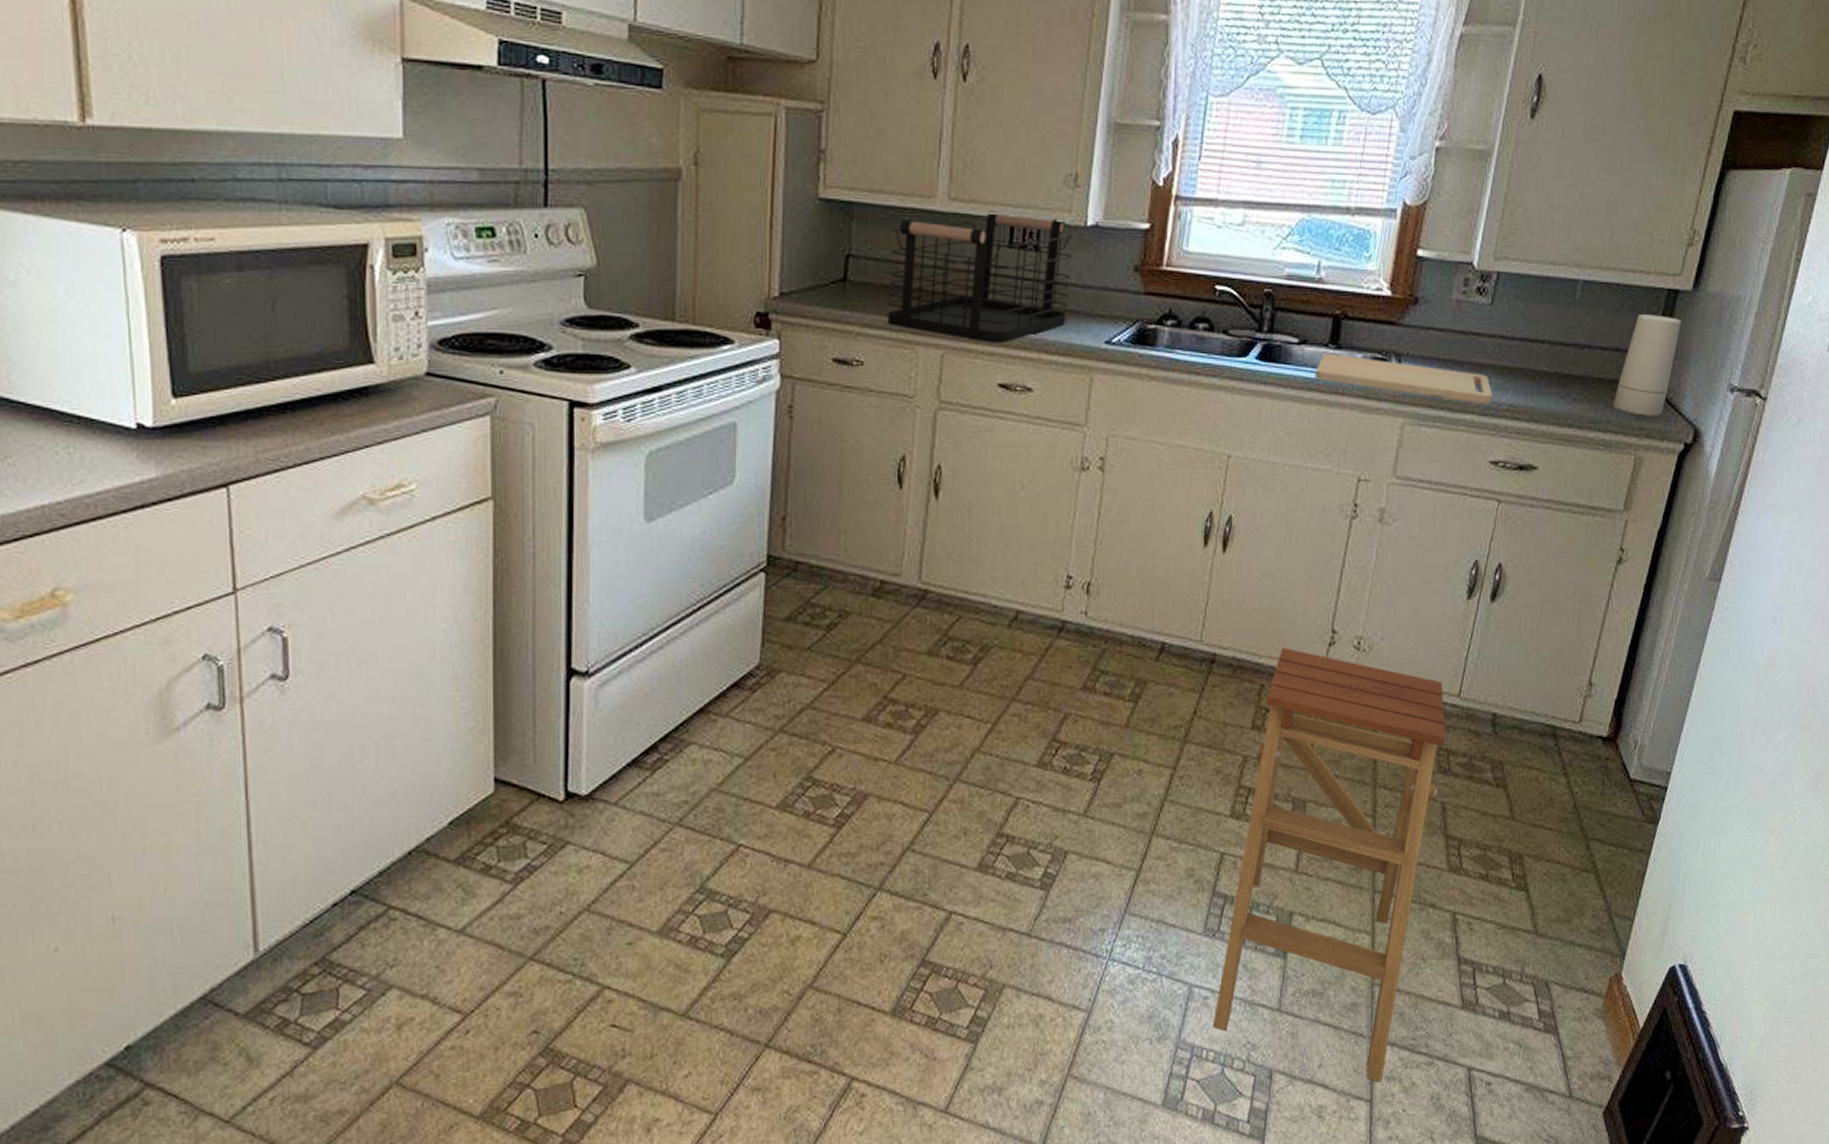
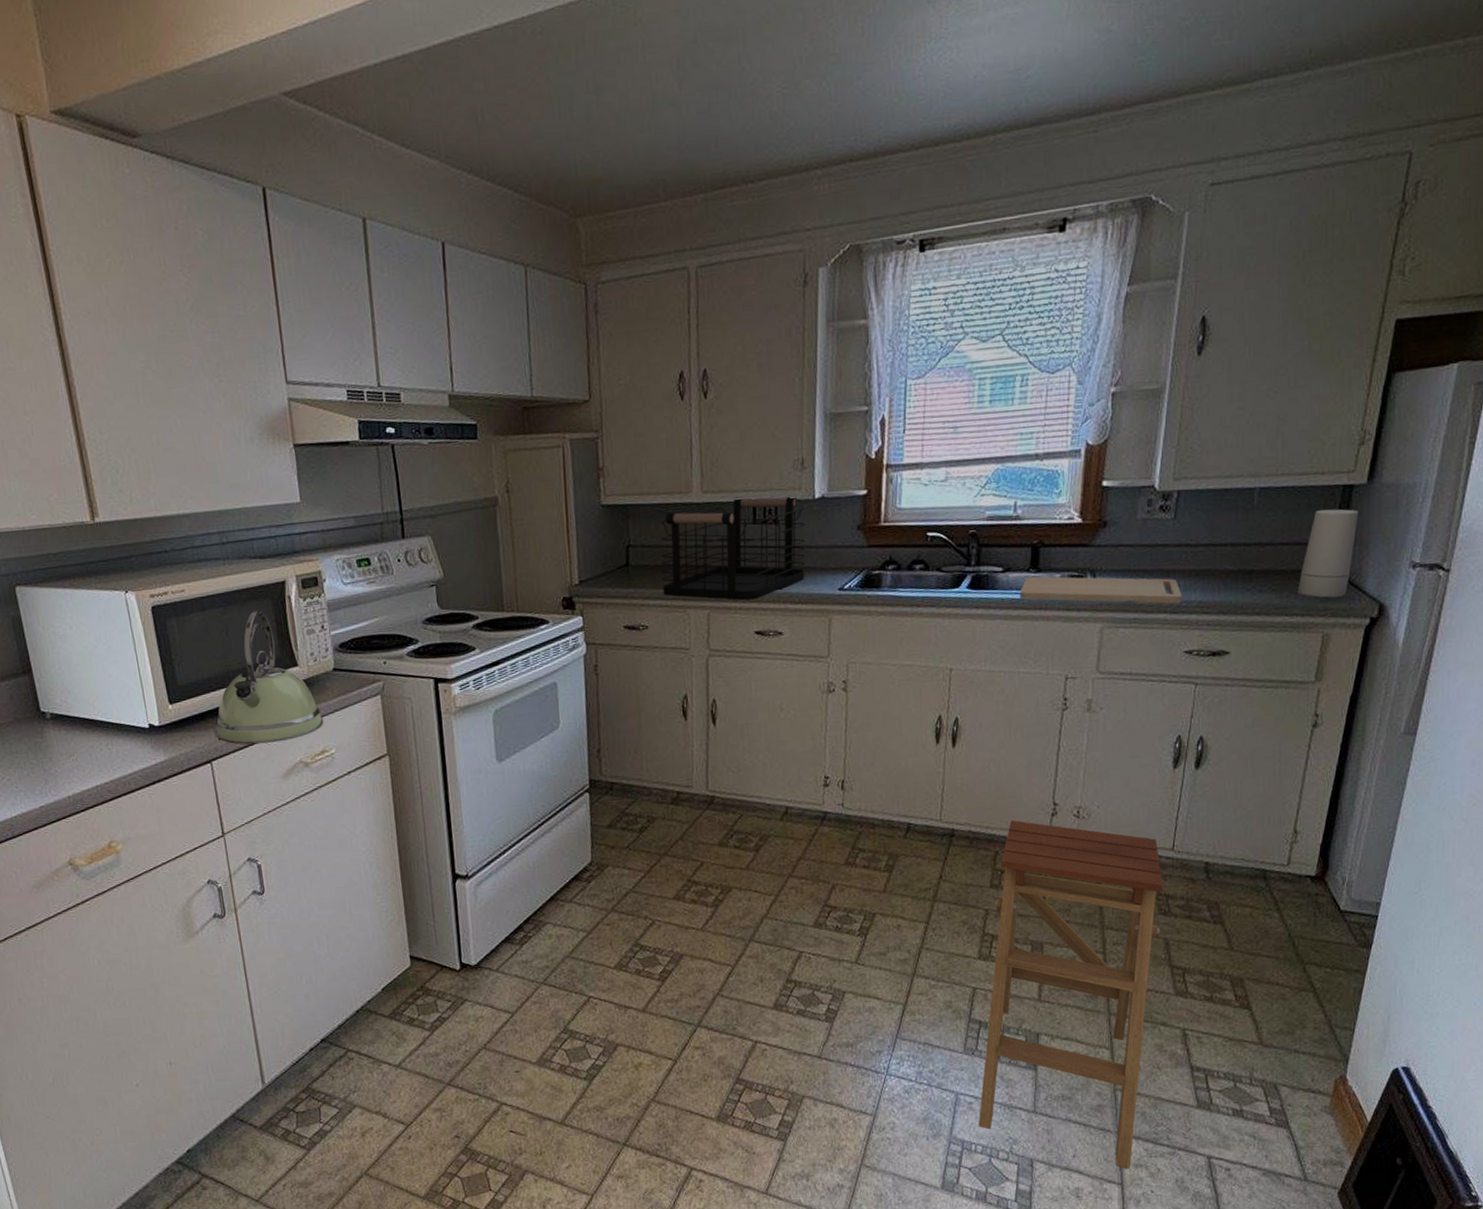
kettle: none [239,280,404,467] -> present [215,610,324,745]

